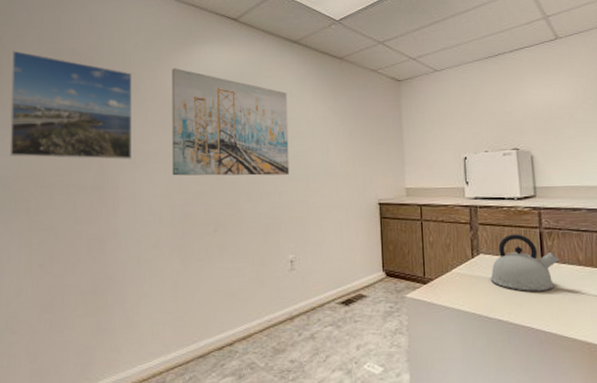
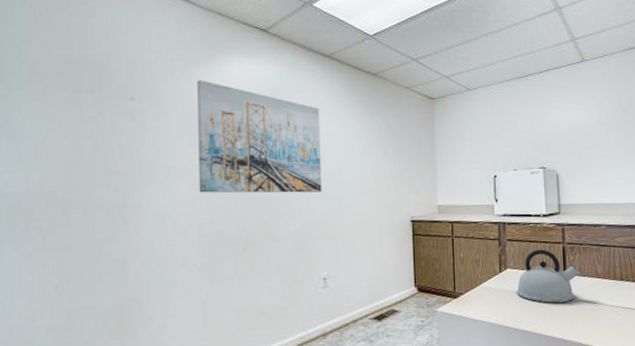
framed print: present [9,50,132,160] -> none [16,55,155,176]

